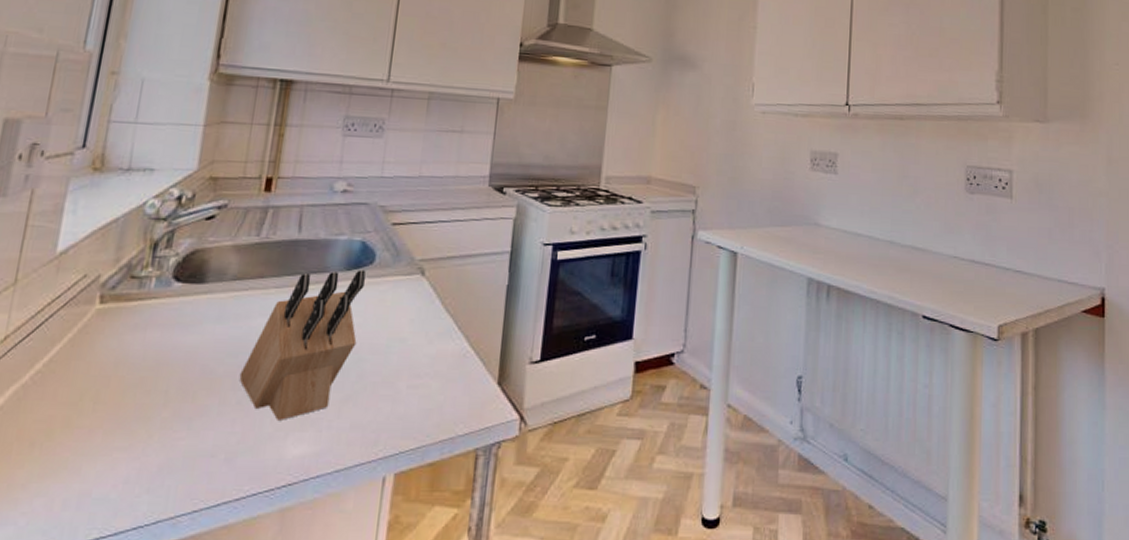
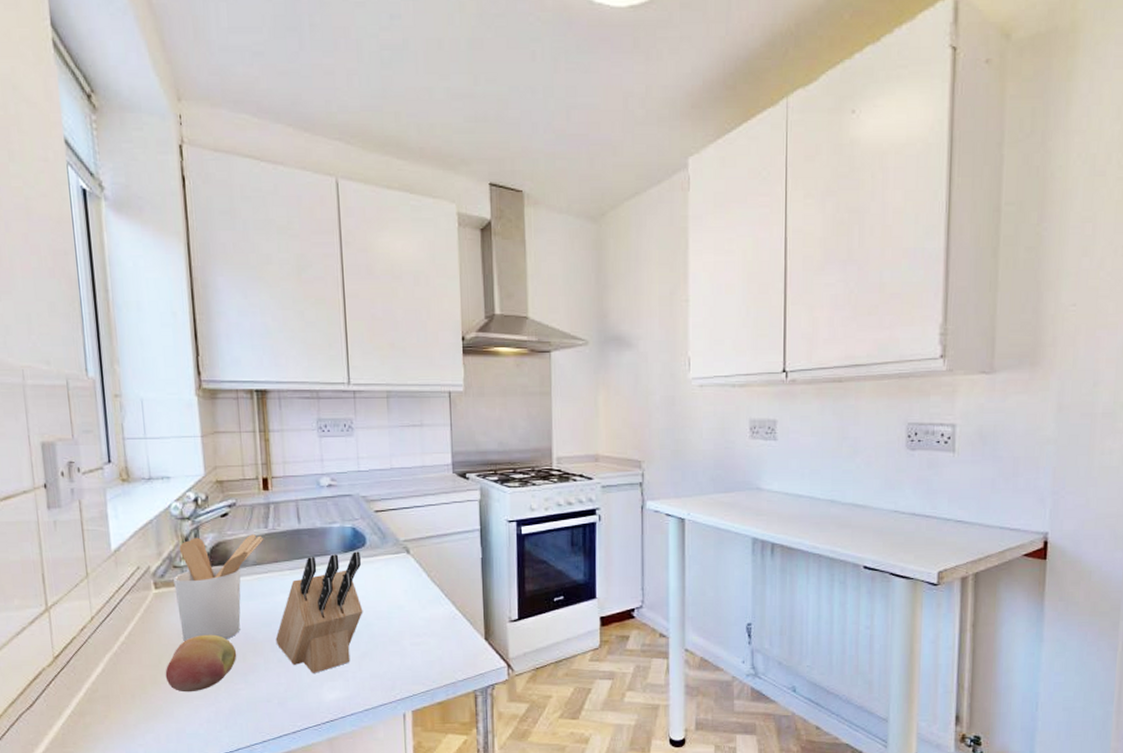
fruit: none [83,364,186,441] -> present [165,634,237,693]
utensil holder: none [119,242,253,372] -> present [173,534,264,641]

